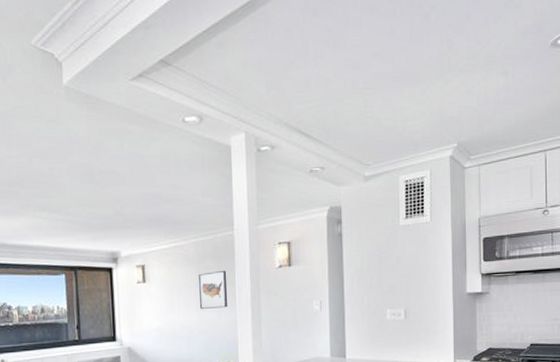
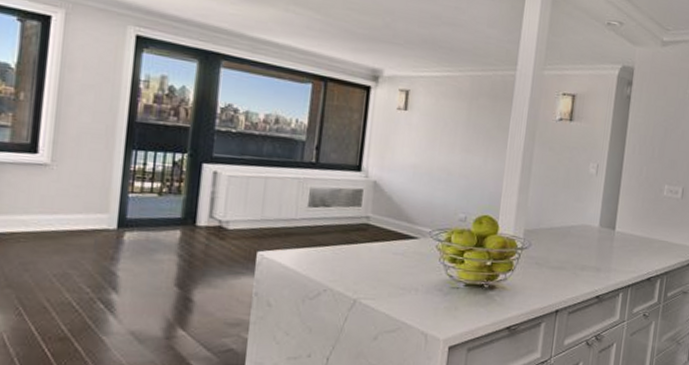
wall art: present [199,270,228,309] -> none [465,111,502,155]

